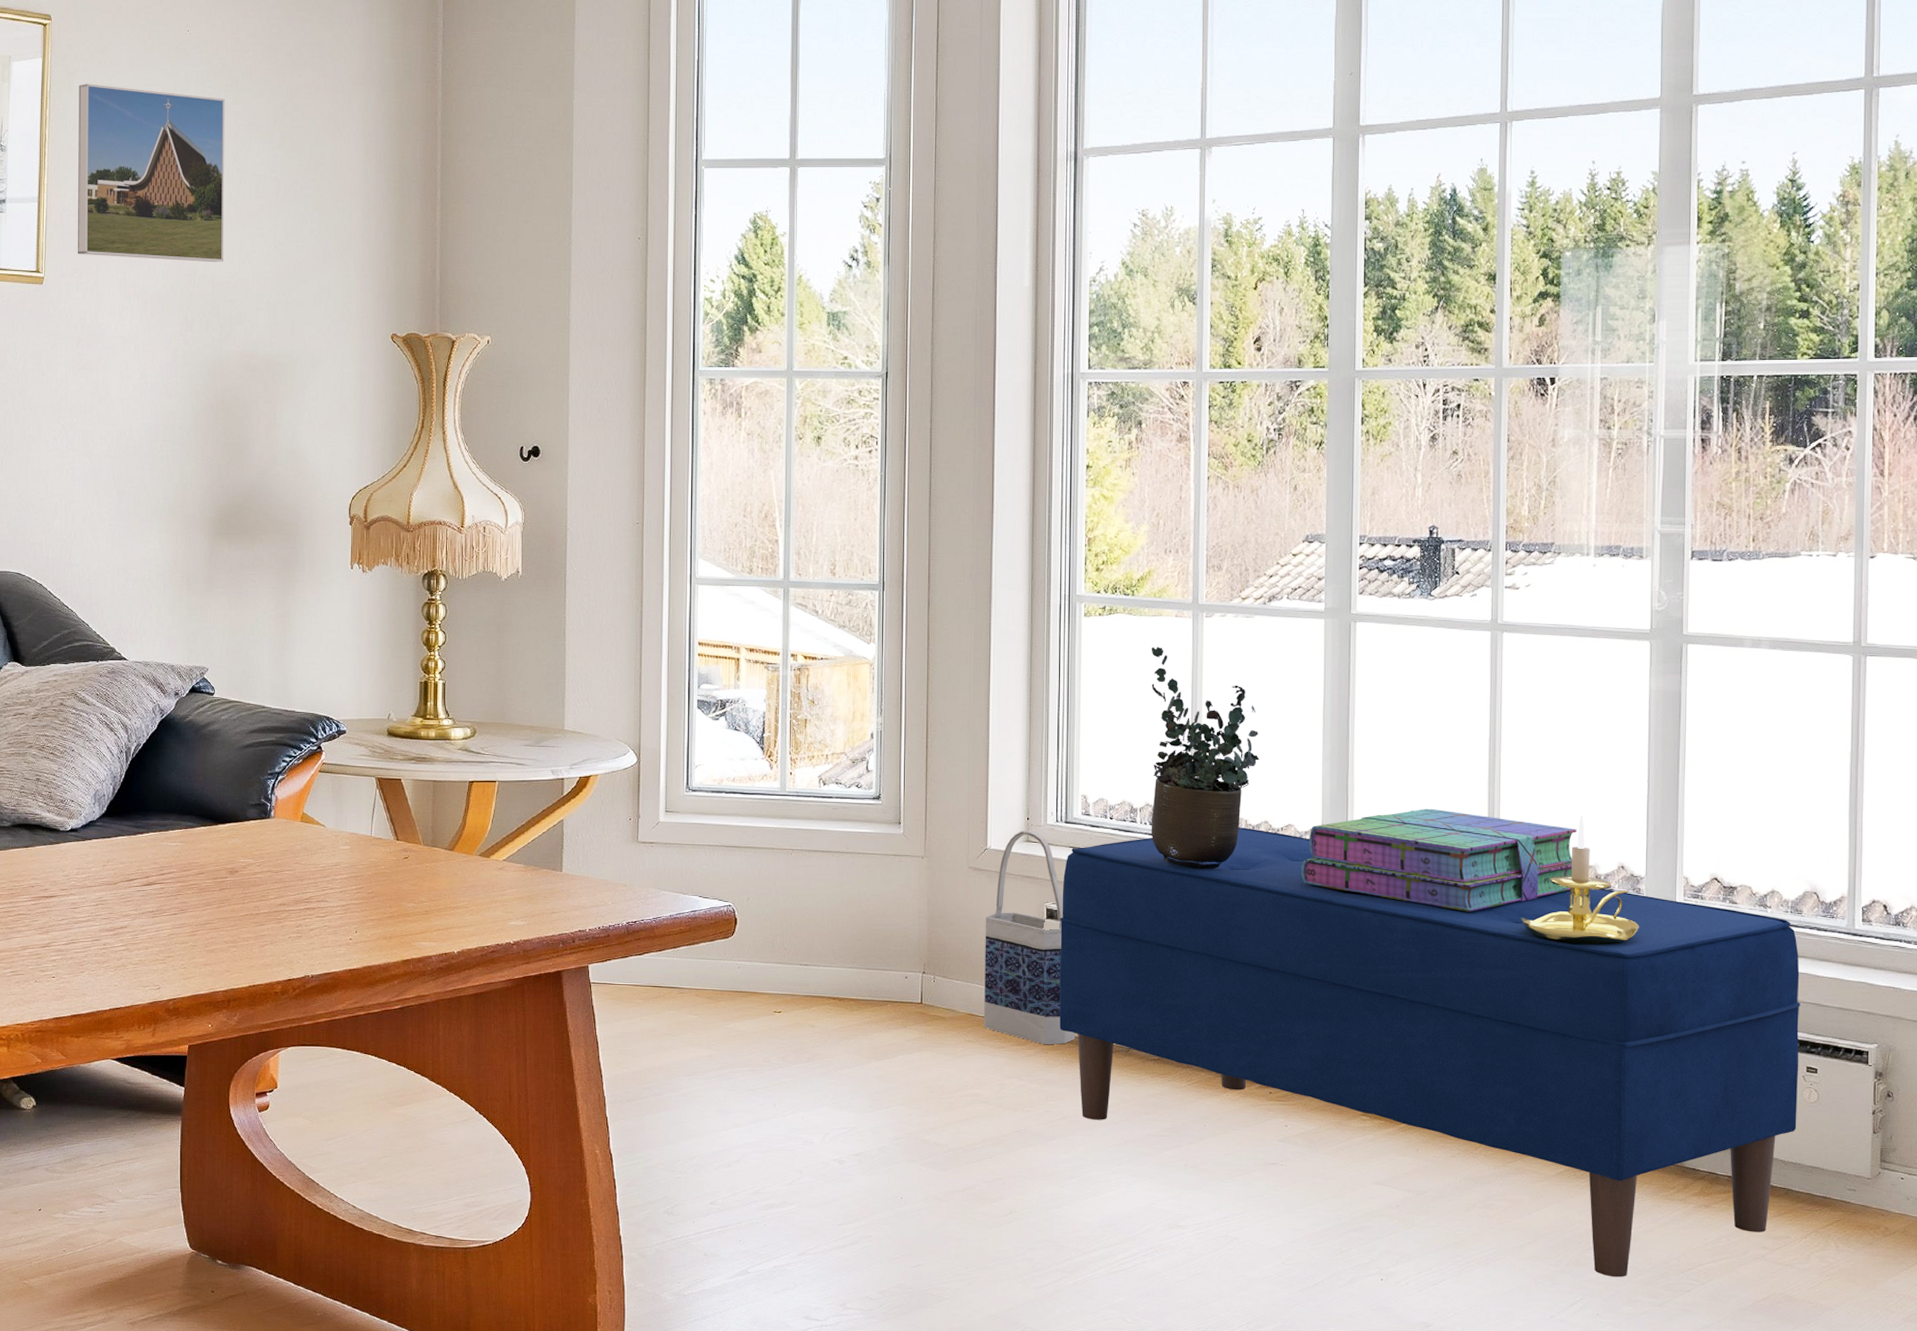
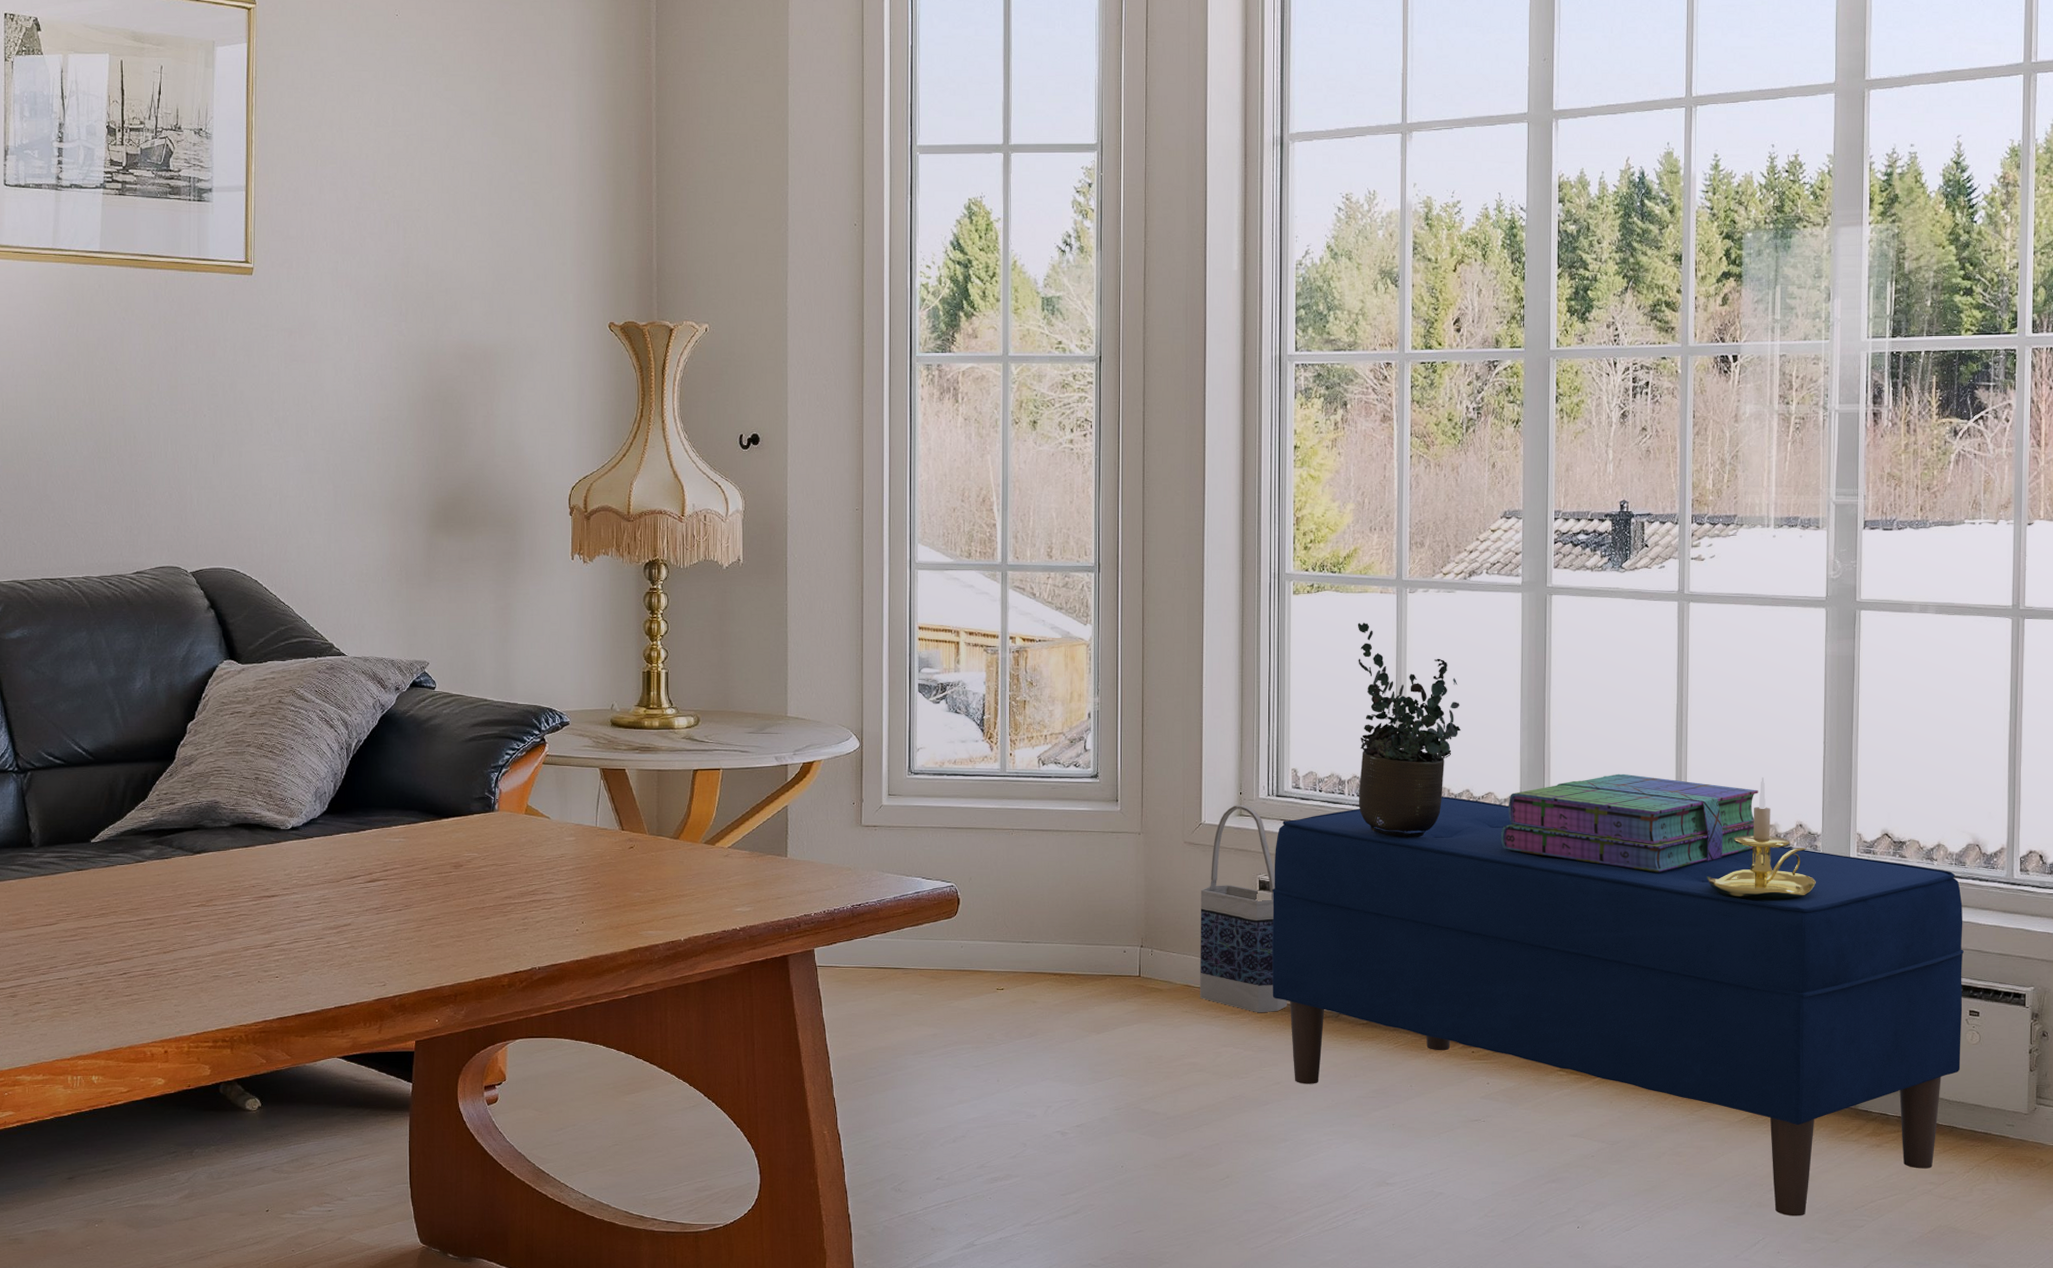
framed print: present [77,84,225,263] -> none [285,70,438,252]

